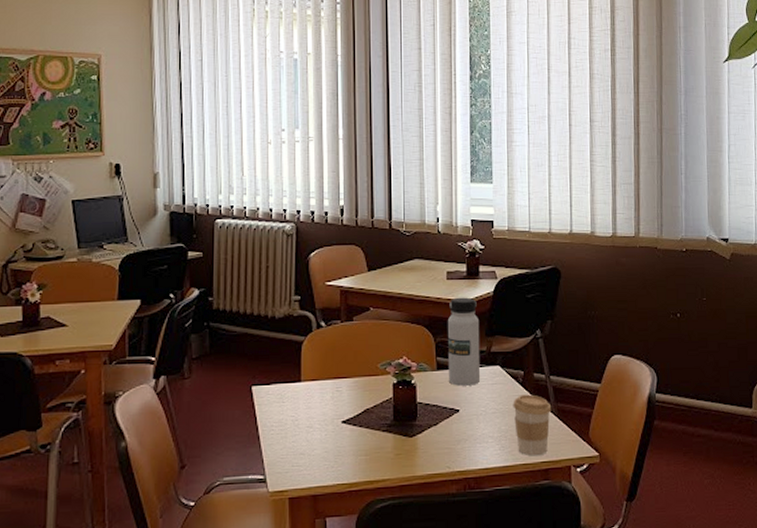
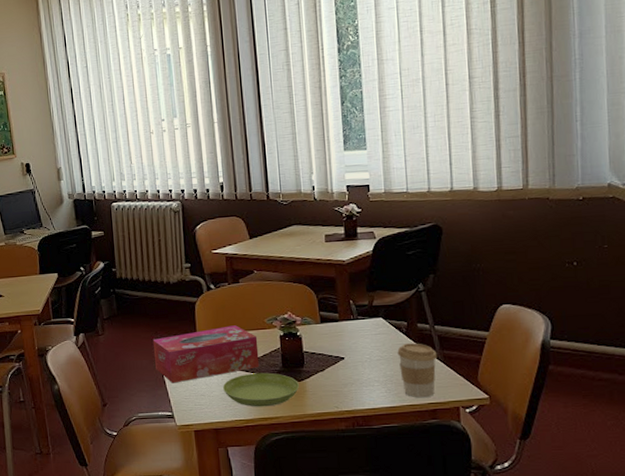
tissue box: none [248,370,369,439] -> present [152,325,260,383]
saucer: none [326,426,410,468] -> present [223,372,299,407]
water bottle: present [447,297,481,386] -> none [328,257,364,337]

